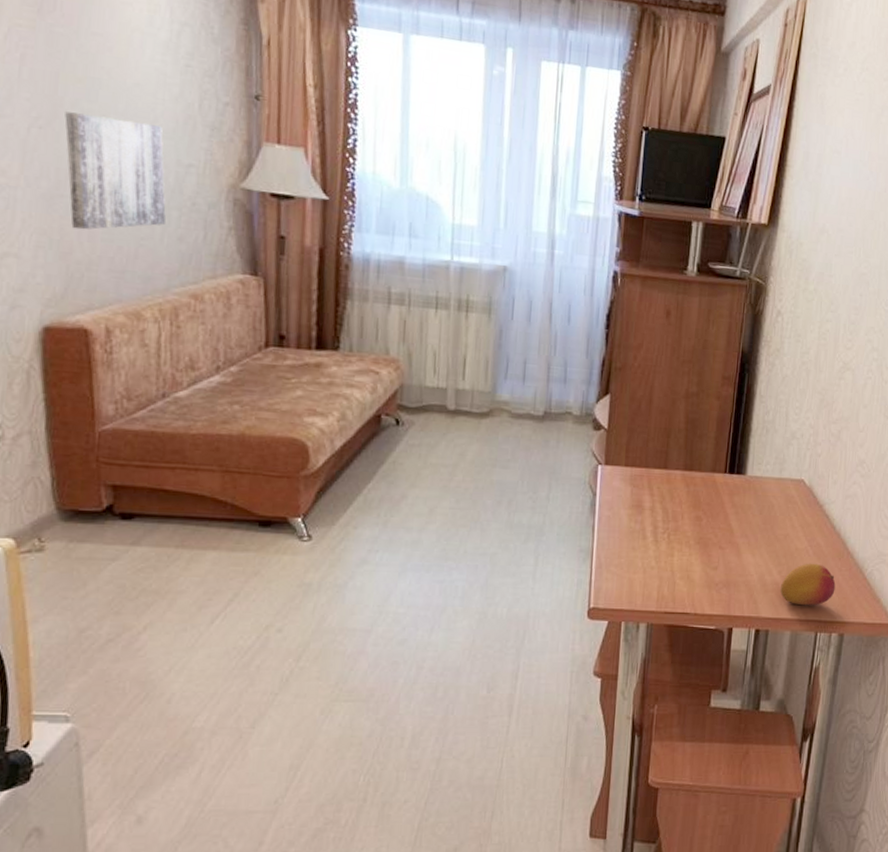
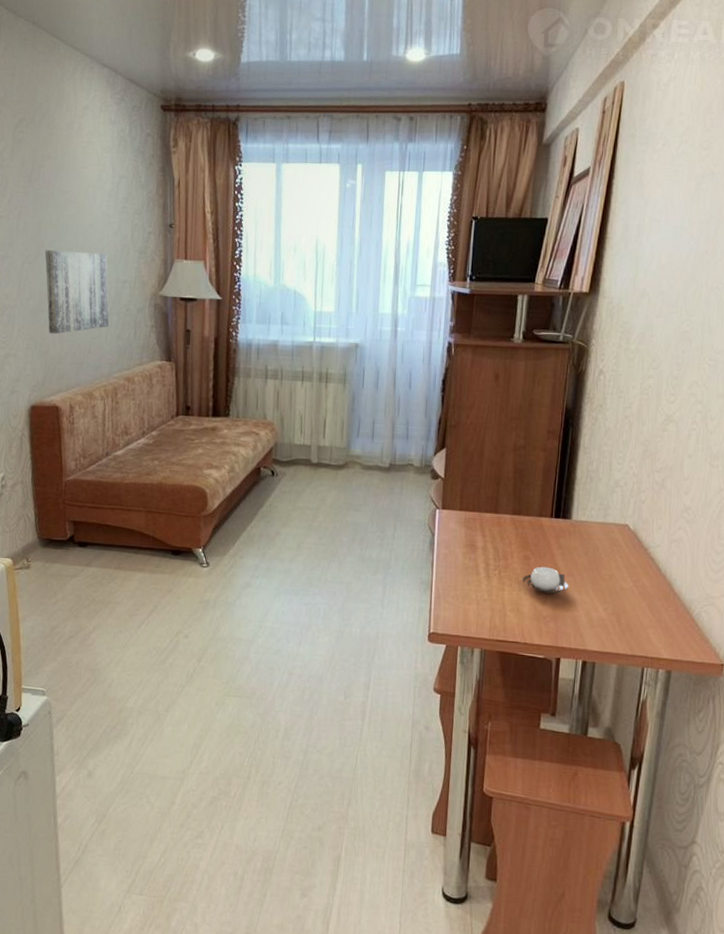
cup: none [693,527,743,557] -> present [522,566,569,594]
fruit: present [780,563,836,606] -> none [606,602,662,642]

